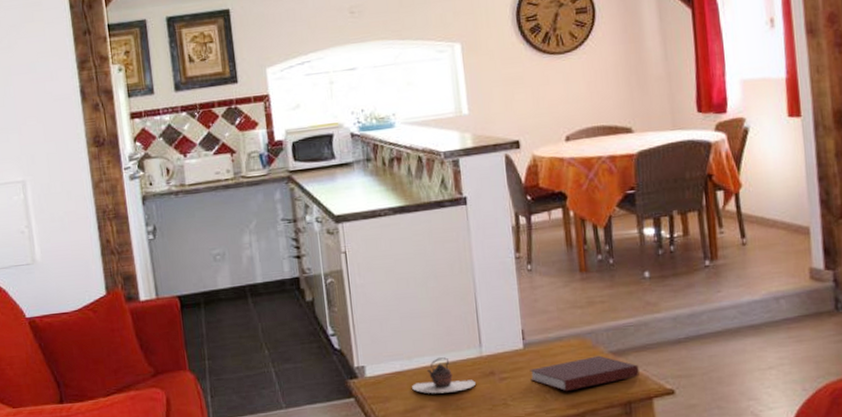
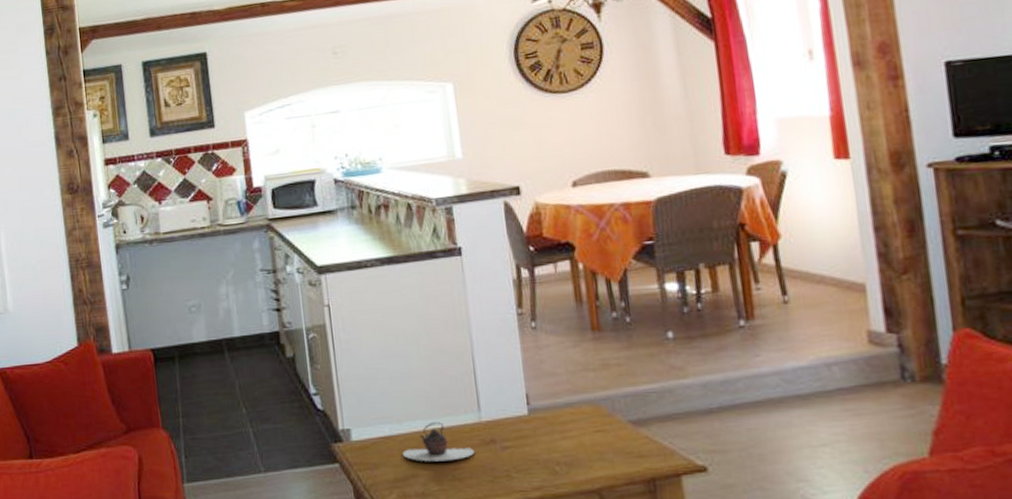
notebook: present [529,355,639,392] -> none [535,425,665,465]

